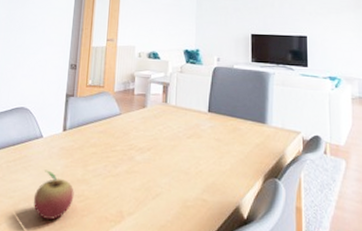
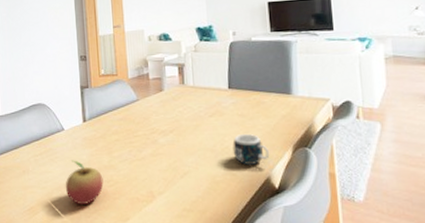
mug: none [206,159,241,193] -> present [233,134,270,166]

